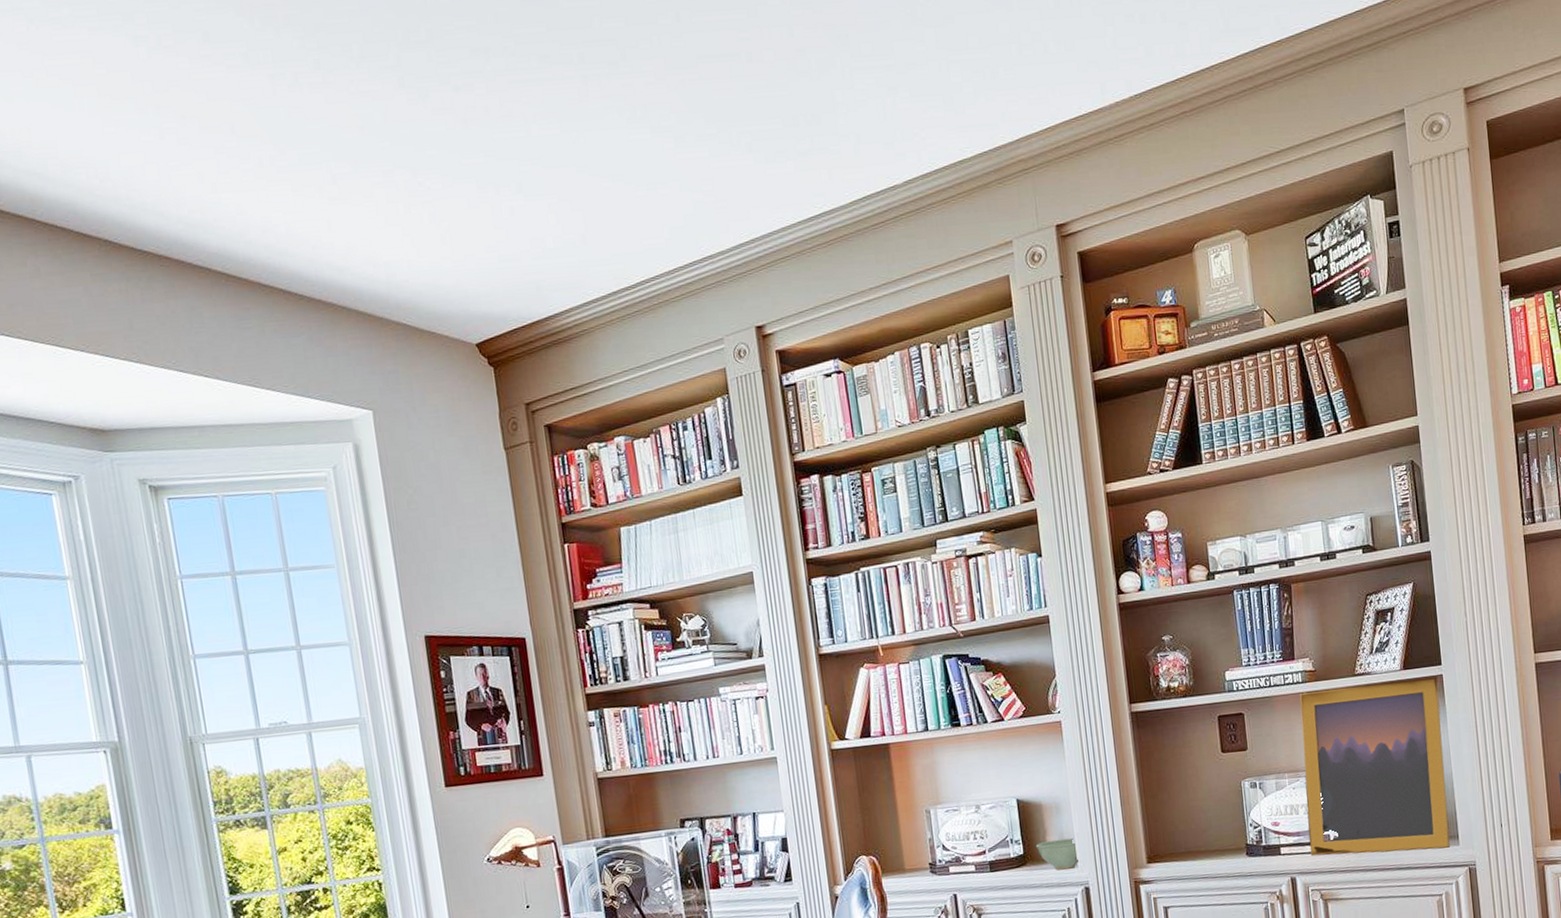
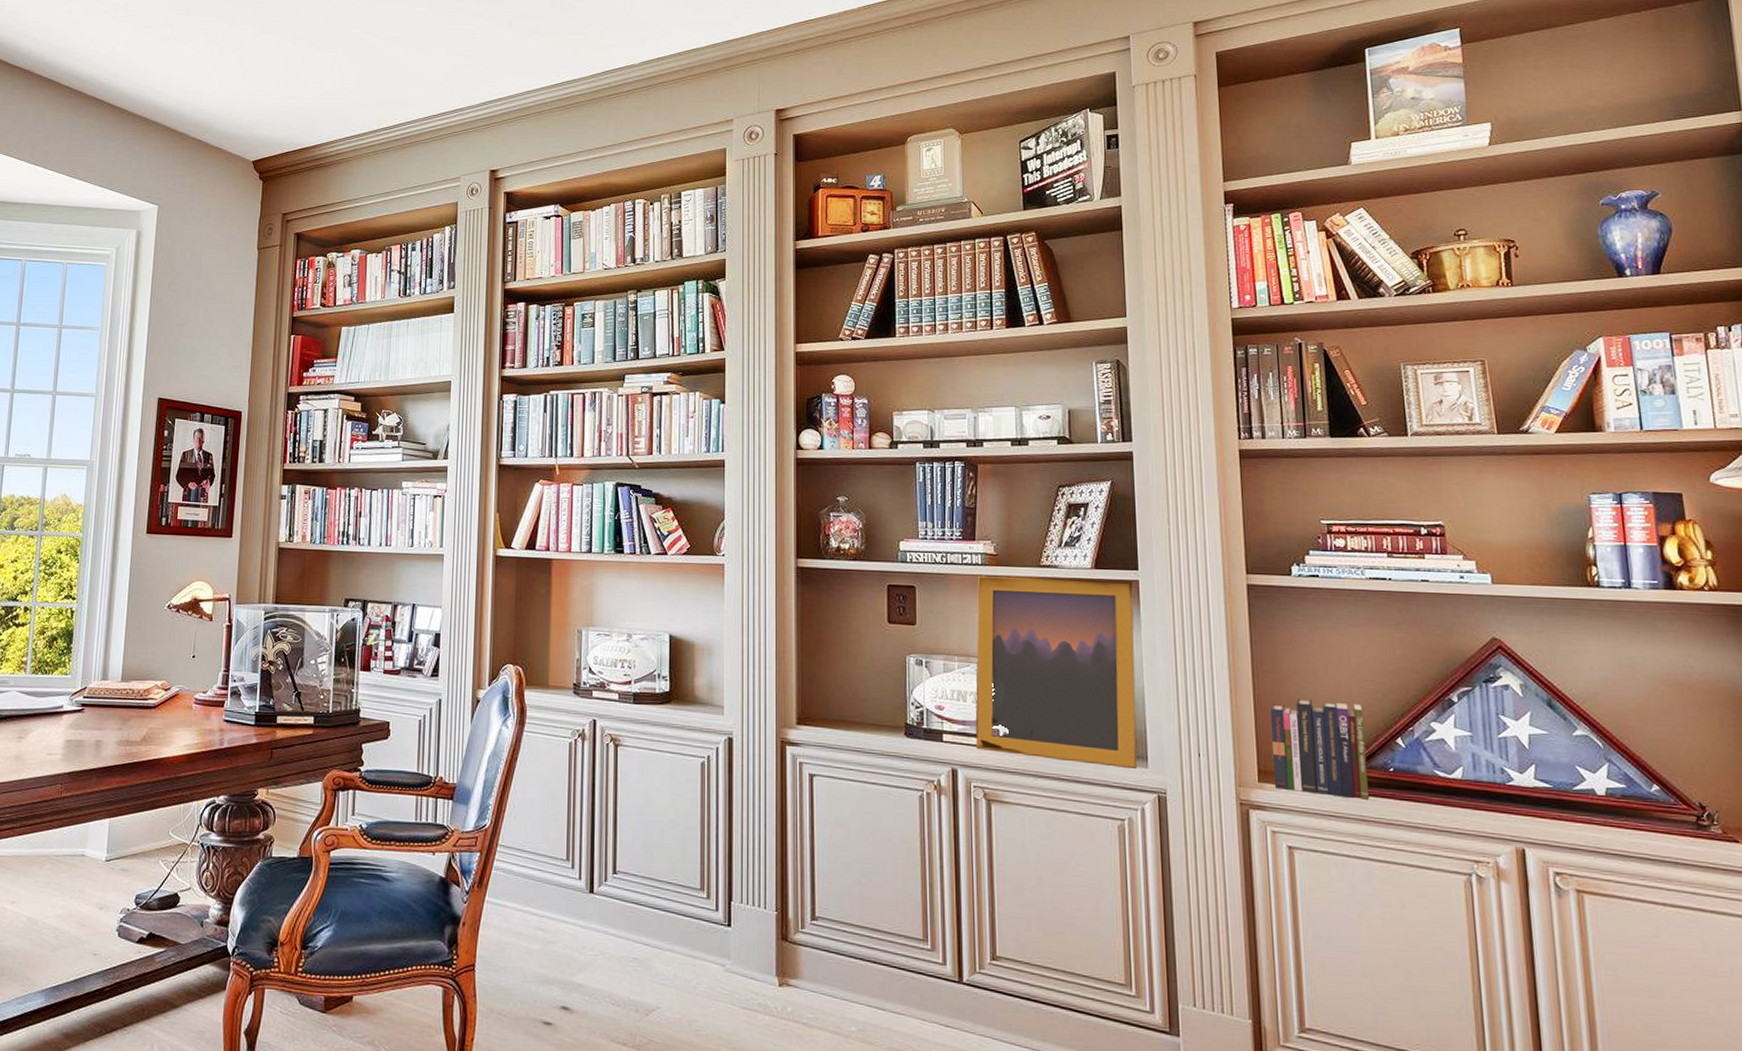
bowl: present [1035,838,1081,871] -> none [682,682,727,717]

